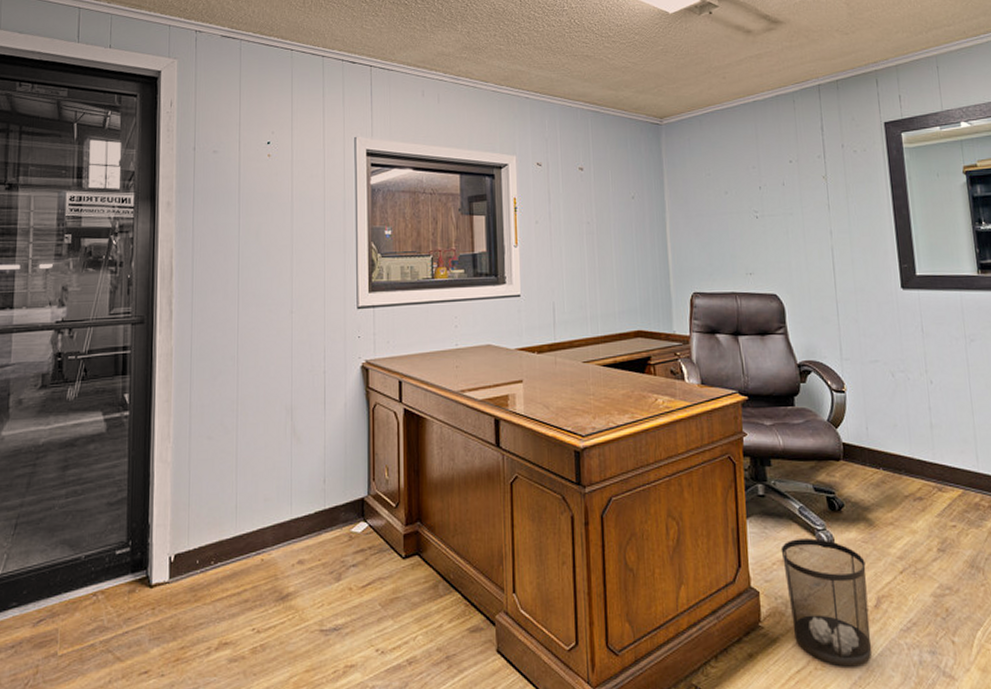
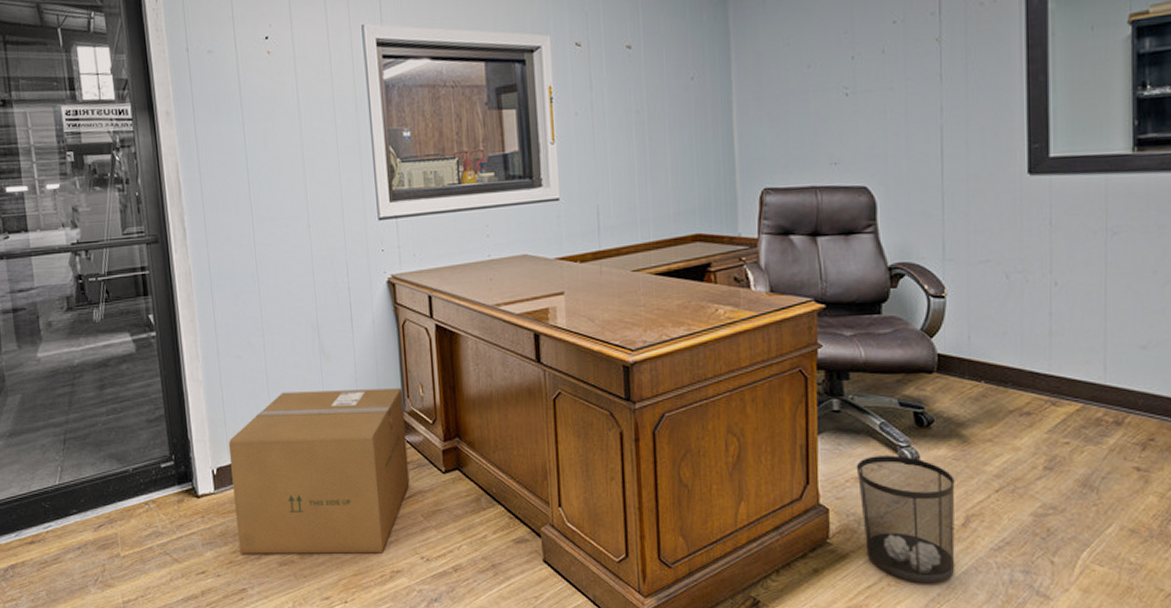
box: none [188,471,370,650] -> present [228,388,410,554]

